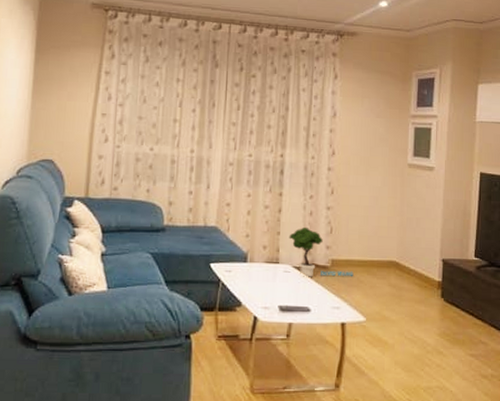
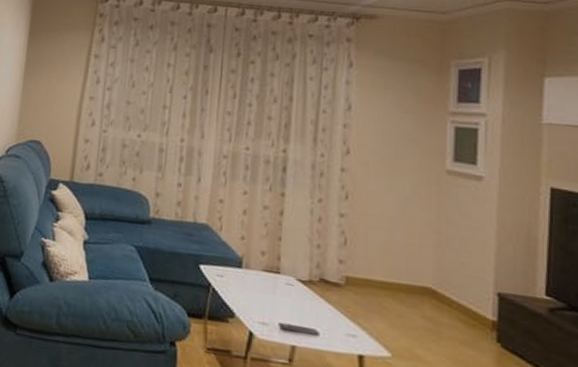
potted tree: present [289,226,354,277] -> none [292,234,375,300]

